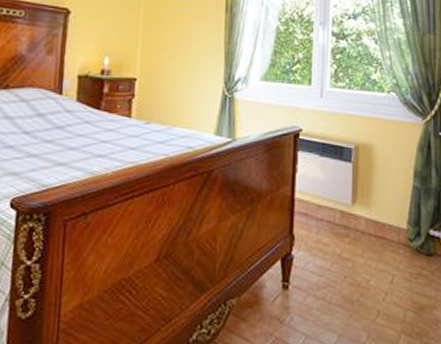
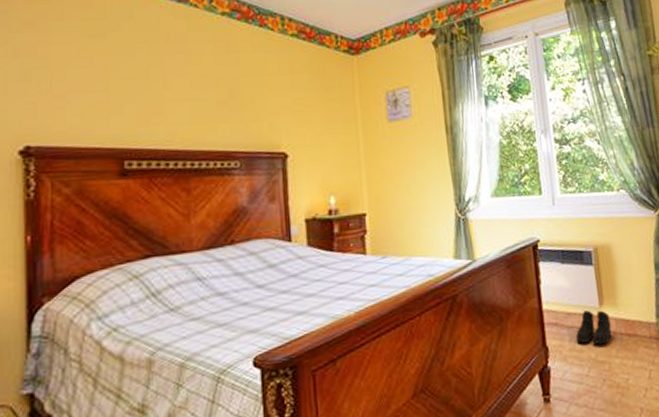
boots: none [323,206,361,242] -> present [575,310,612,345]

